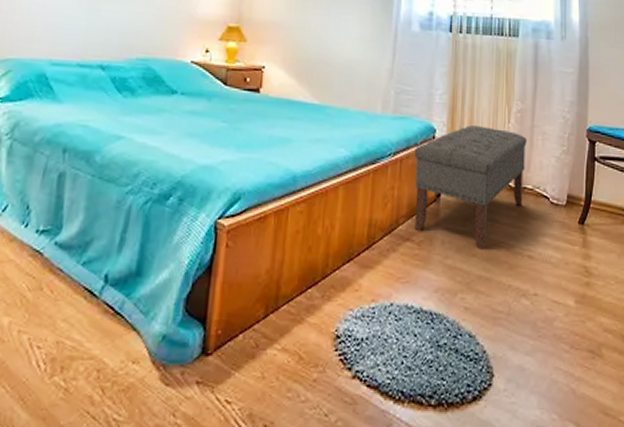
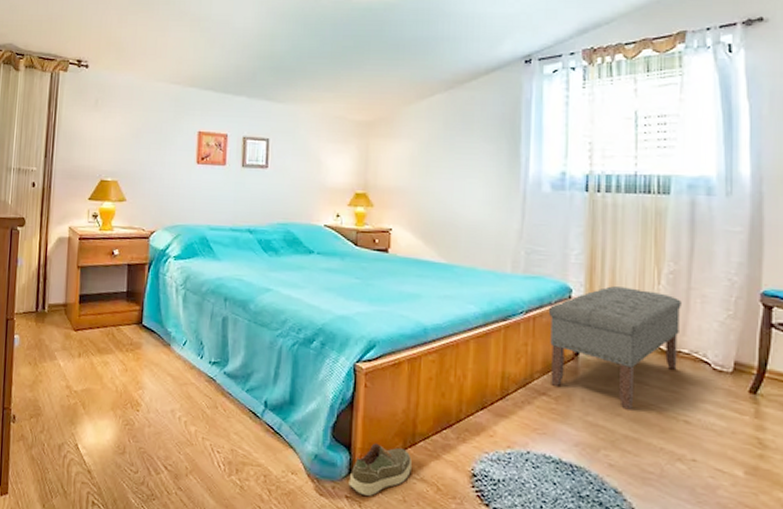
shoe: none [200,312,273,377] -> present [348,443,412,496]

